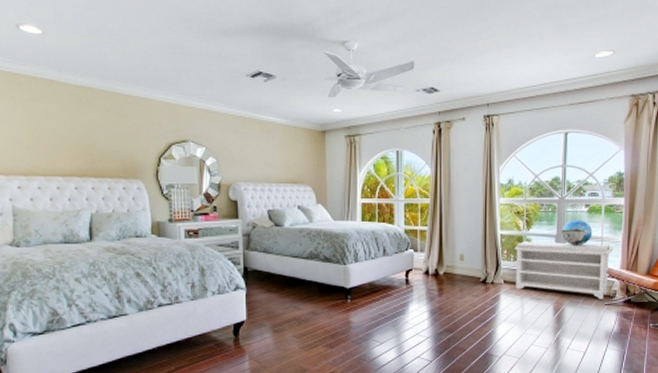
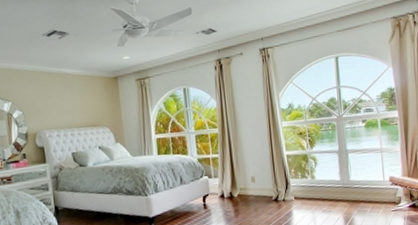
bench: present [514,241,613,299] -> none [300,154,393,206]
decorative globe: present [562,220,593,246] -> none [343,134,372,159]

